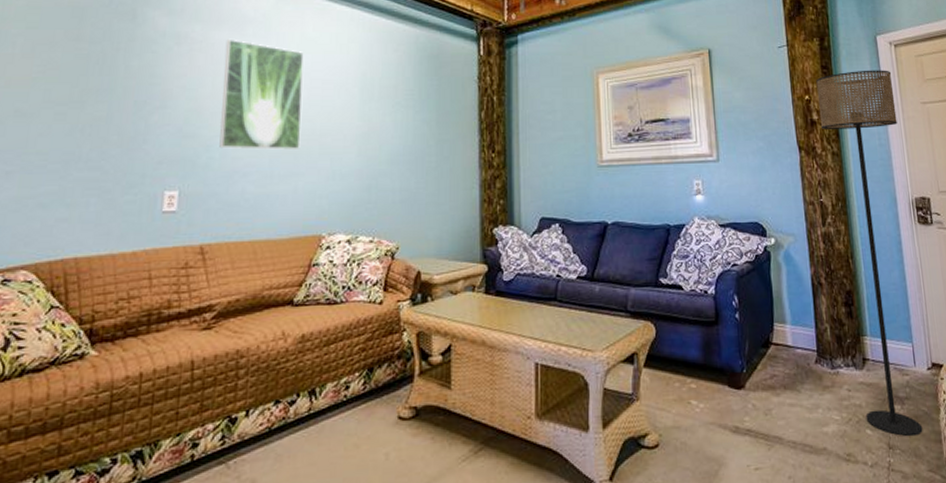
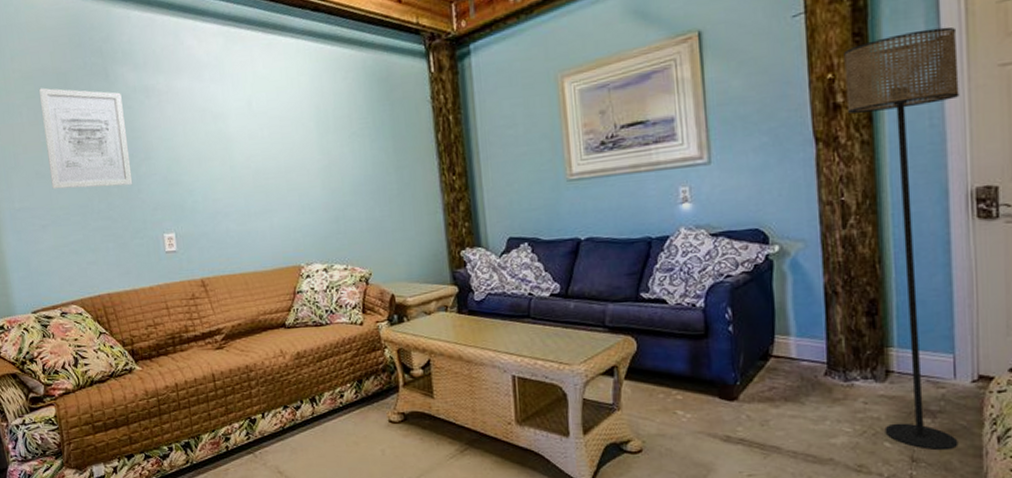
wall art: none [32,20,147,135] -> present [39,88,133,189]
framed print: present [219,38,304,150] -> none [187,86,270,192]

